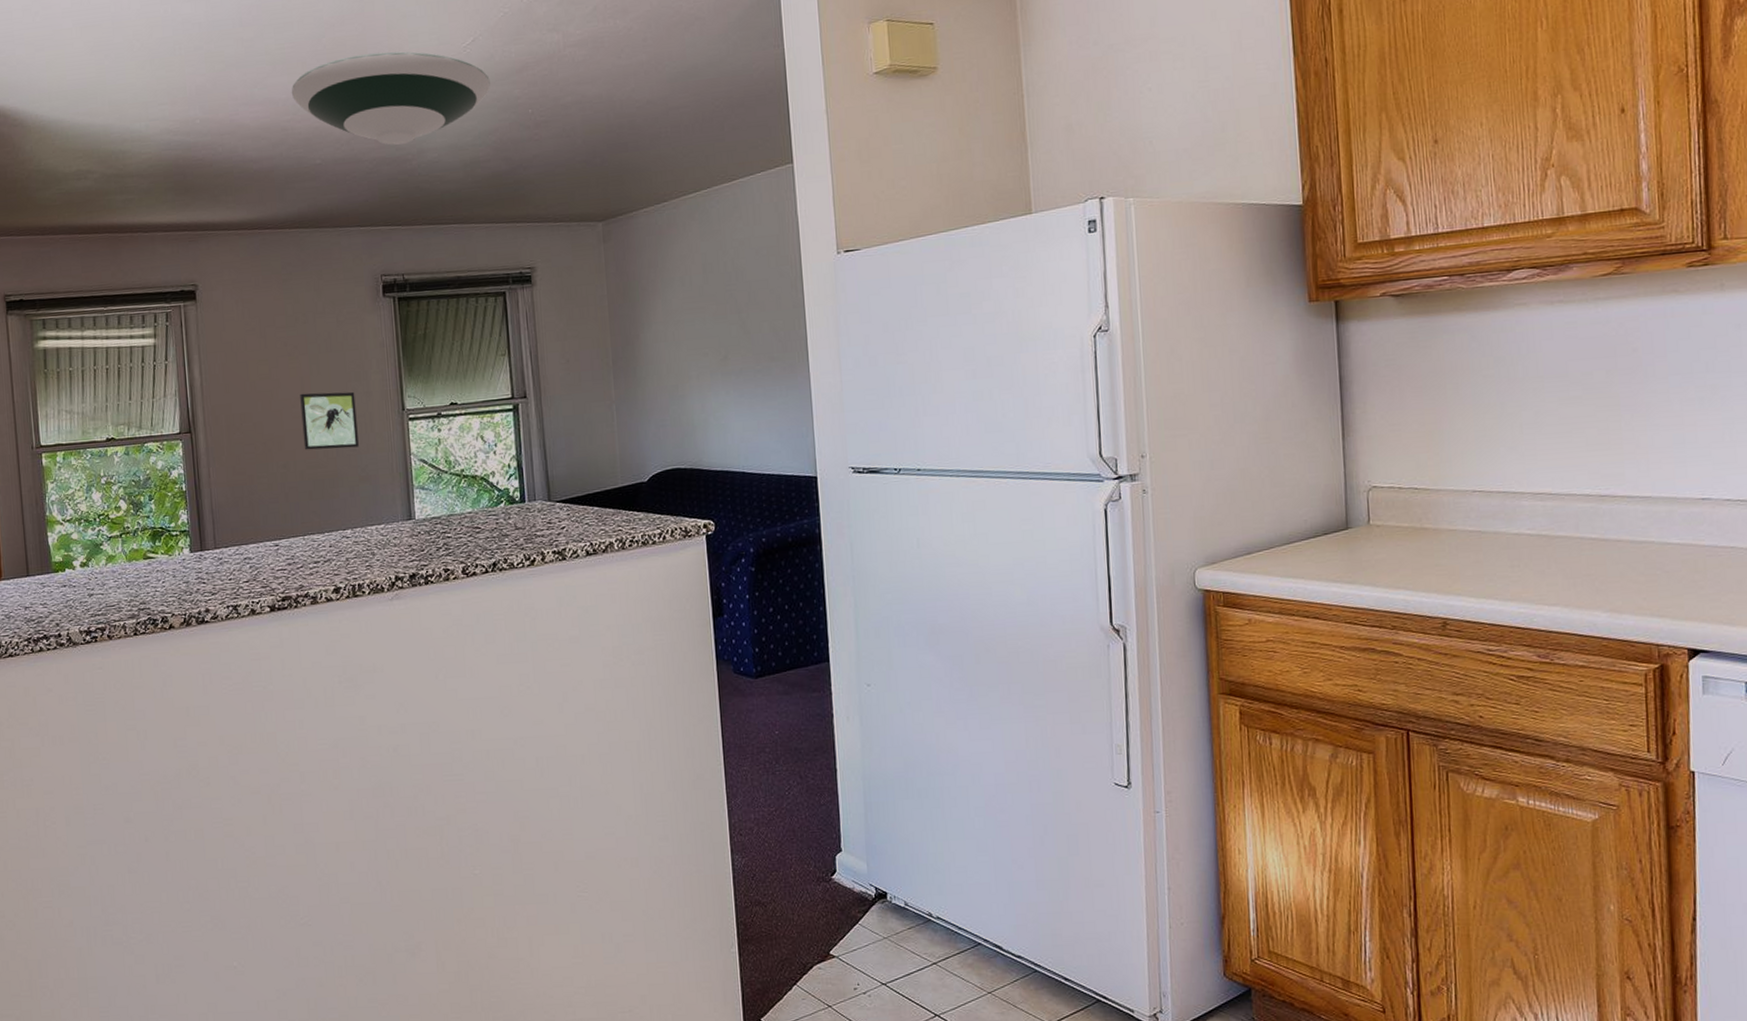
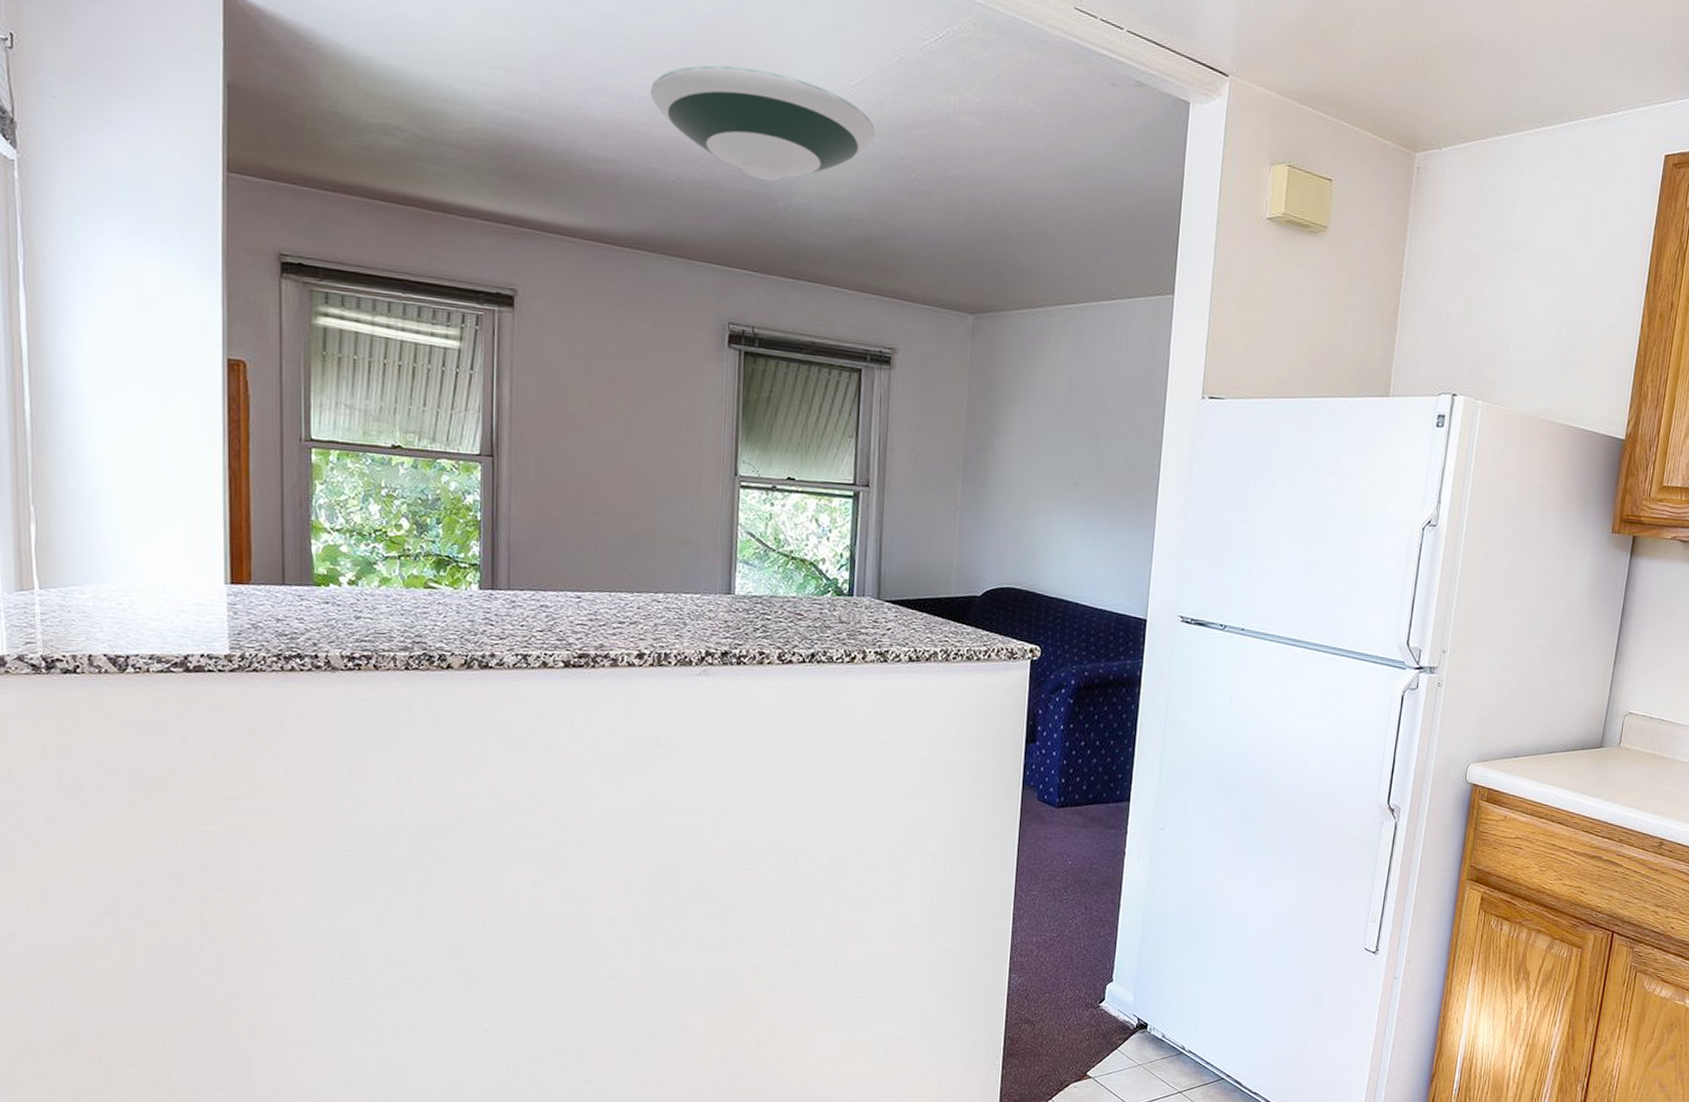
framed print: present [300,391,359,450] -> none [621,436,684,507]

